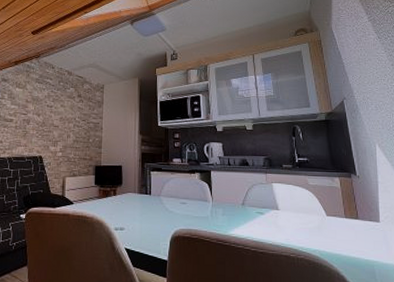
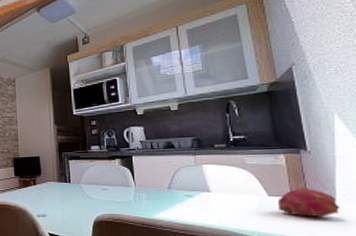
fruit: none [334,209,383,237] -> present [277,188,339,216]

